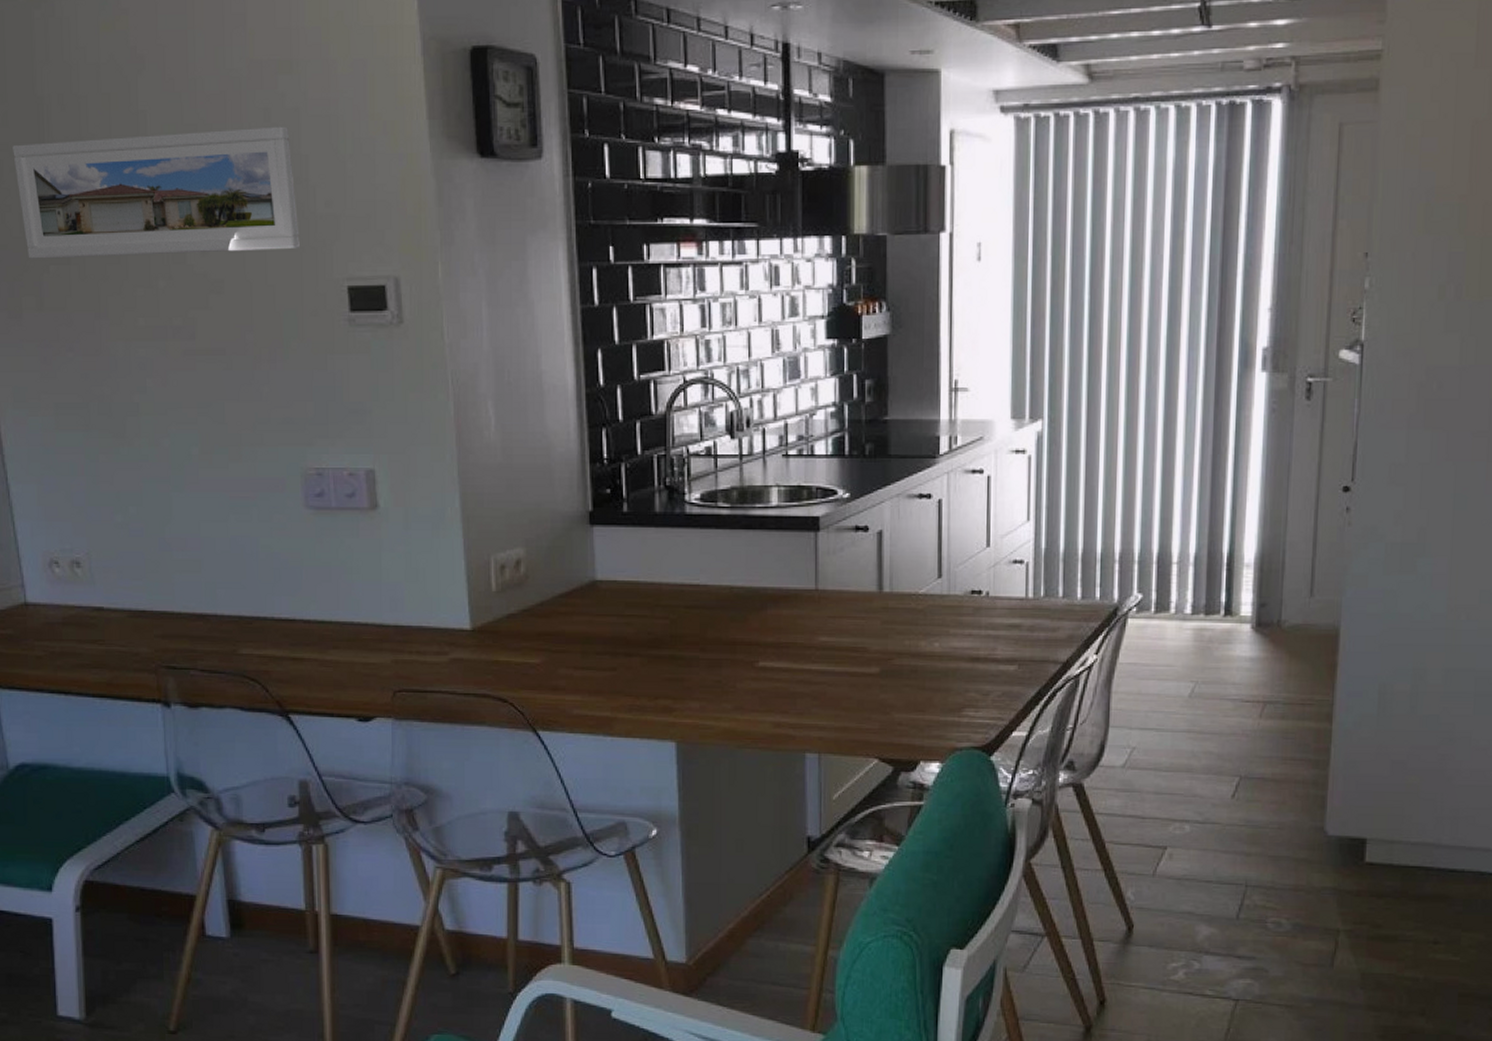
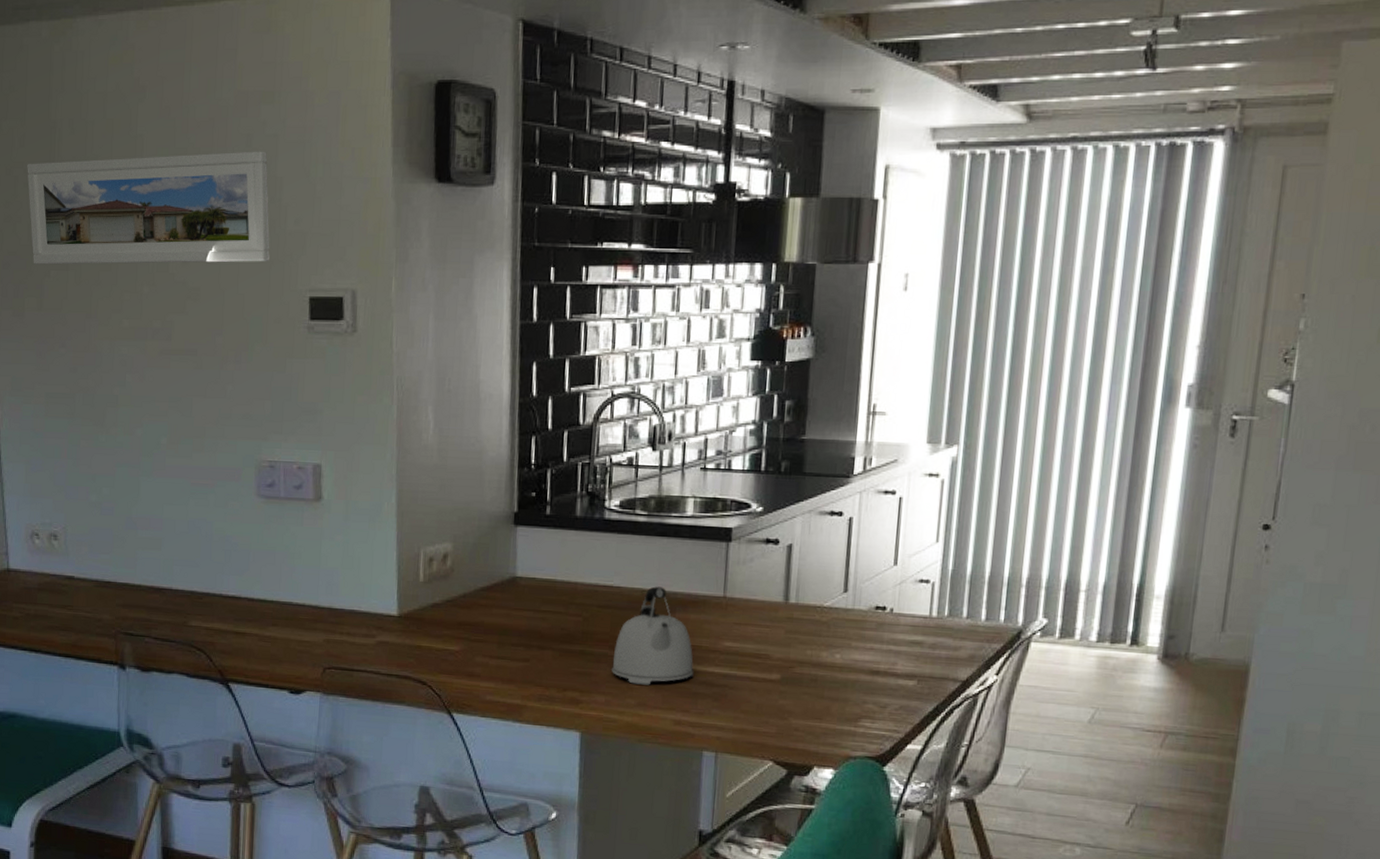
kettle: none [703,582,790,687] -> present [610,586,694,685]

